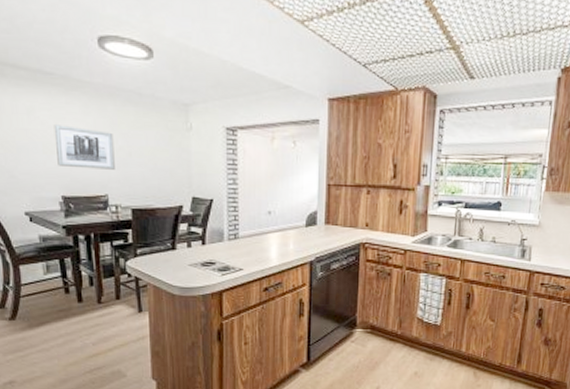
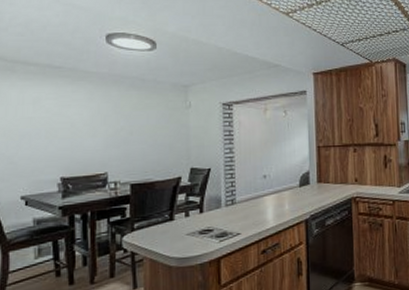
wall art: present [53,125,115,170] -> none [58,111,116,150]

